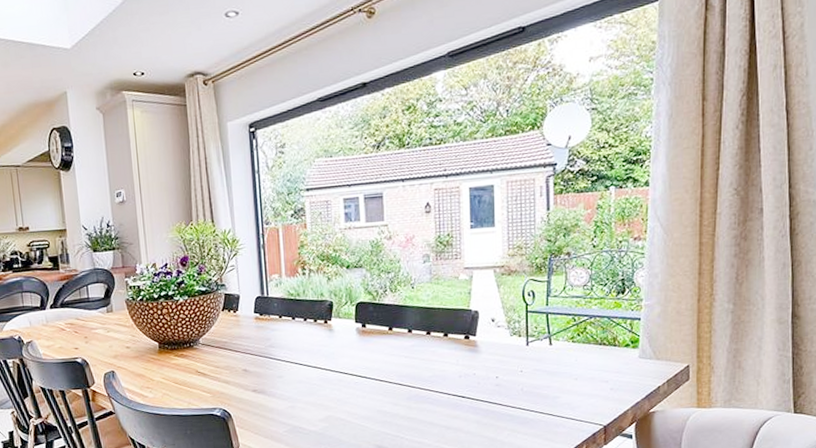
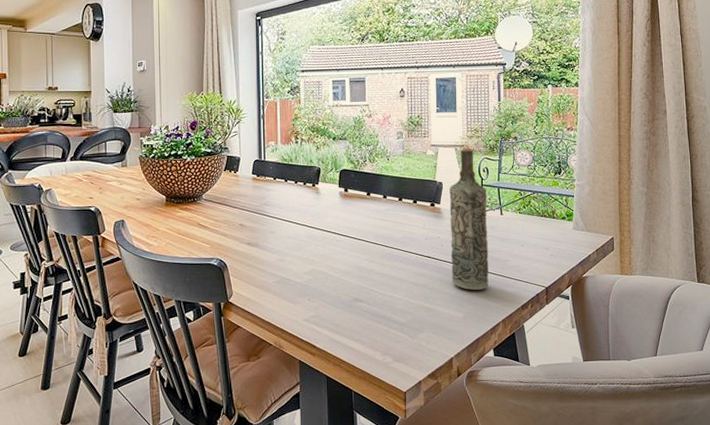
bottle: none [487,268,535,432] -> present [449,147,489,290]

